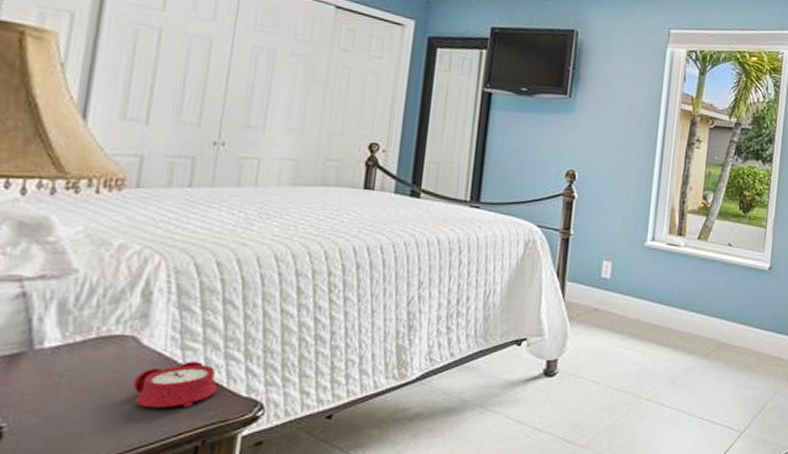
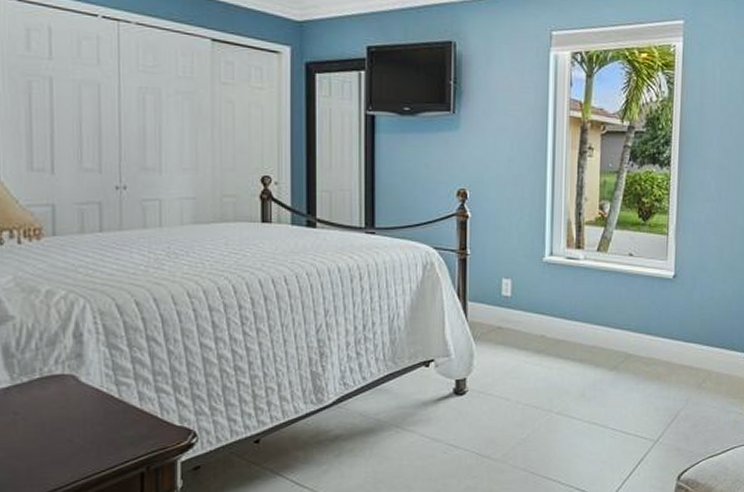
alarm clock: present [132,361,219,408] -> none [78,395,154,440]

